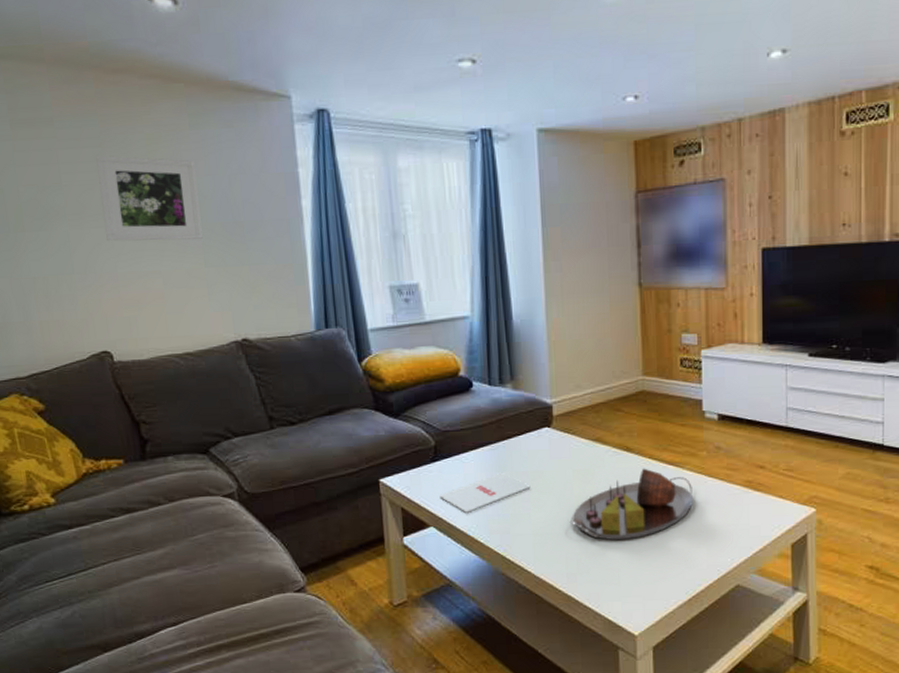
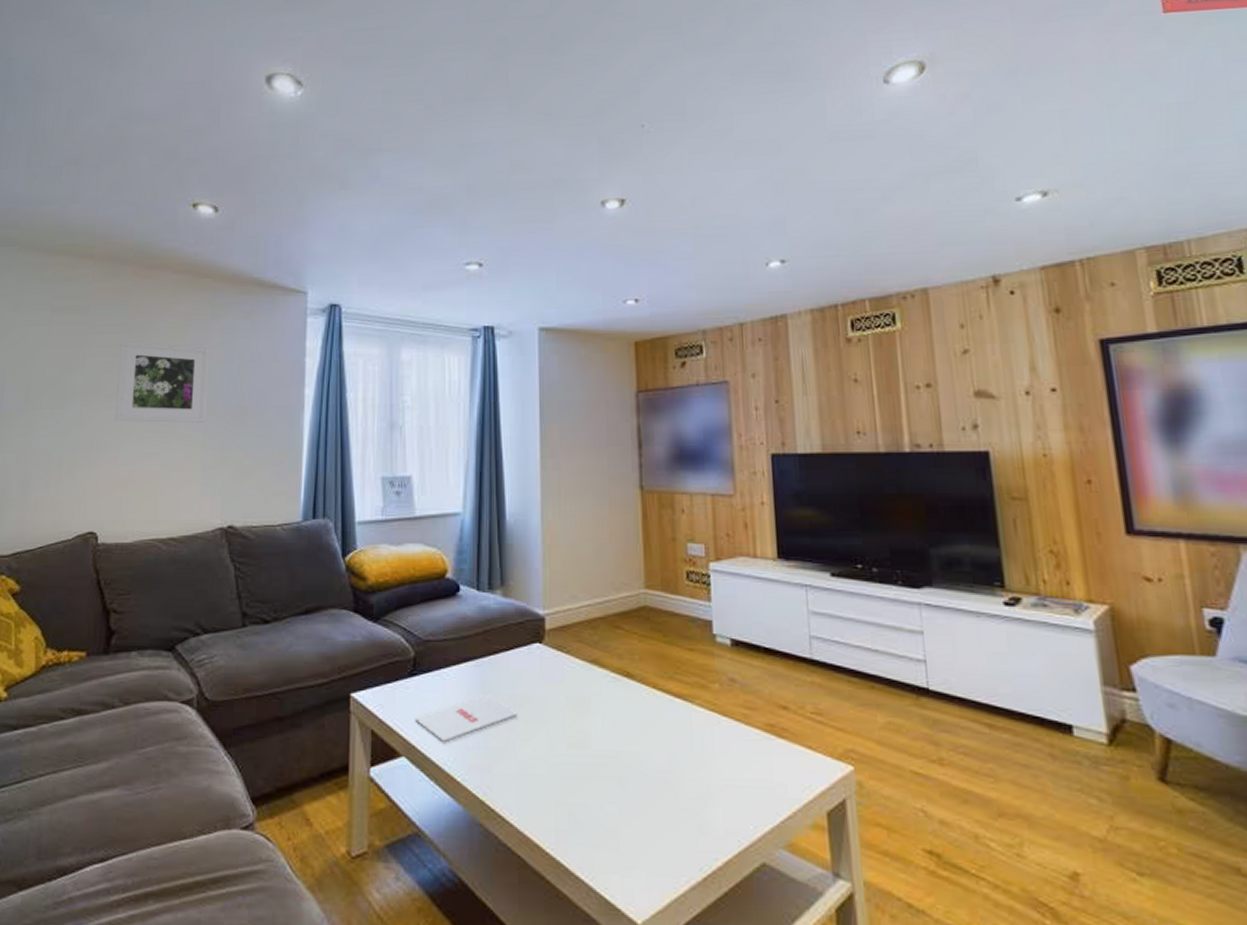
serving tray: present [569,468,694,541] -> none [560,699,706,791]

